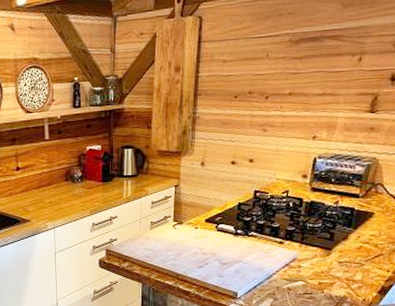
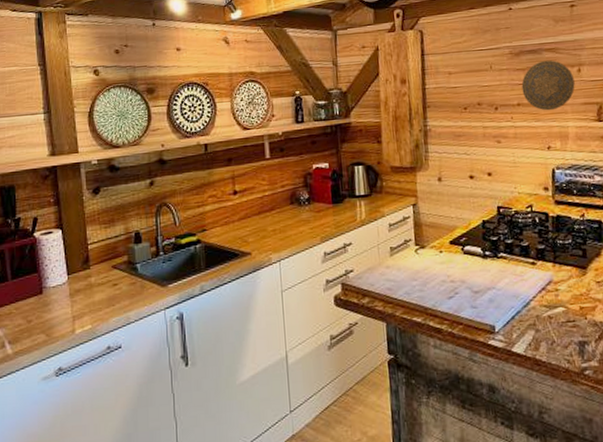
decorative plate: none [296,48,353,101] -> present [521,60,575,111]

